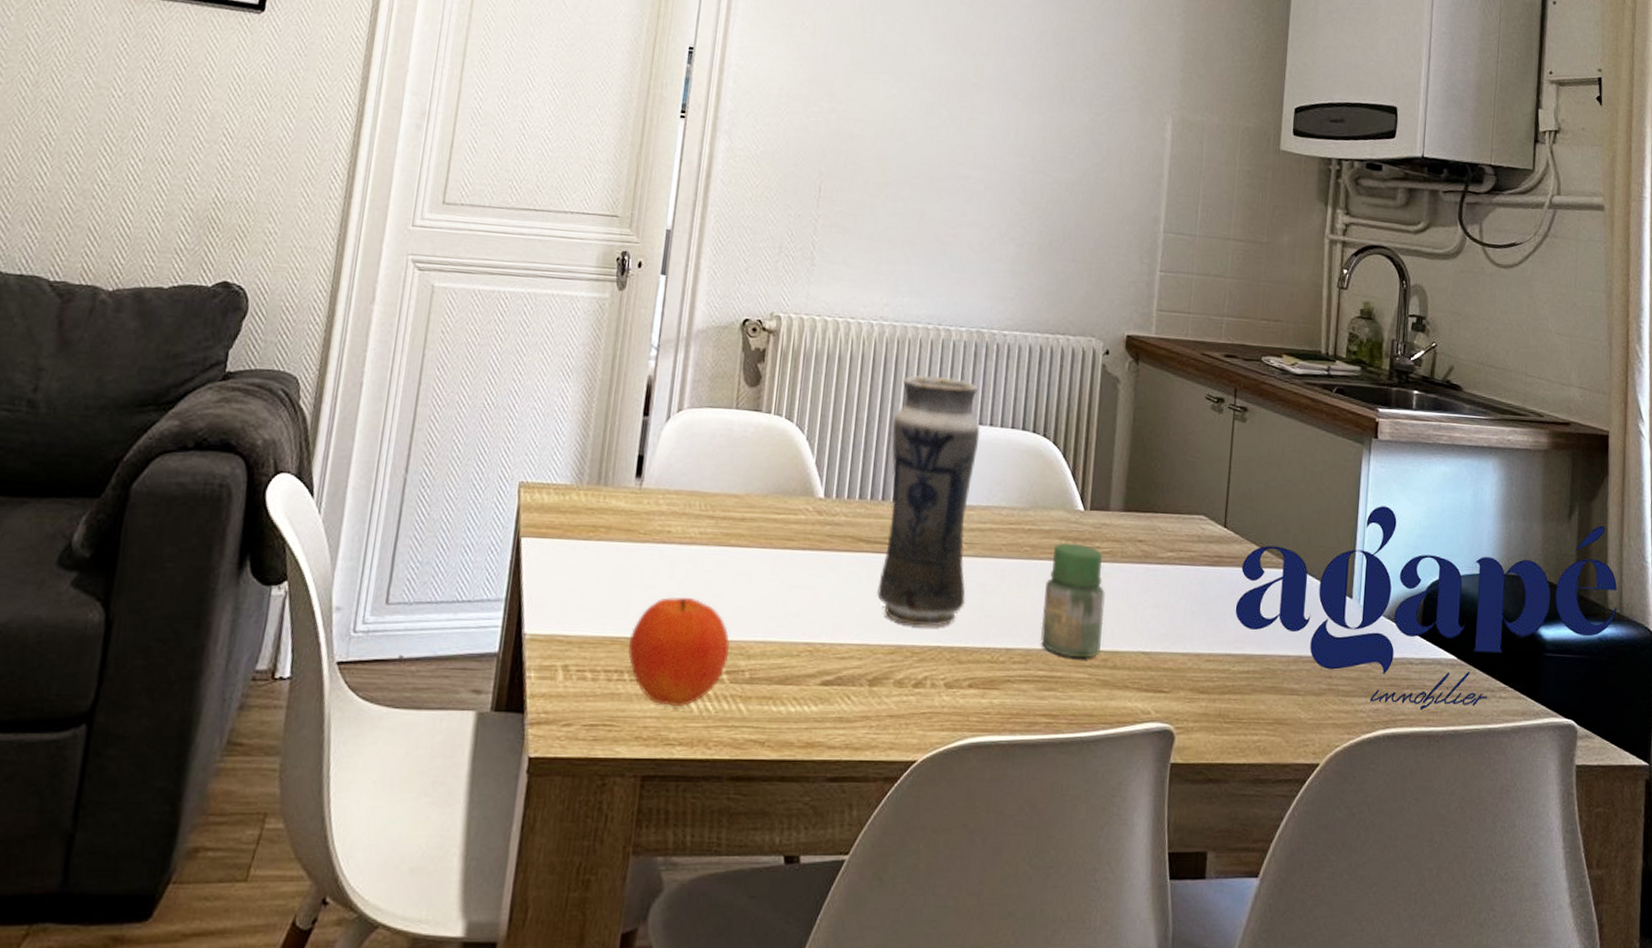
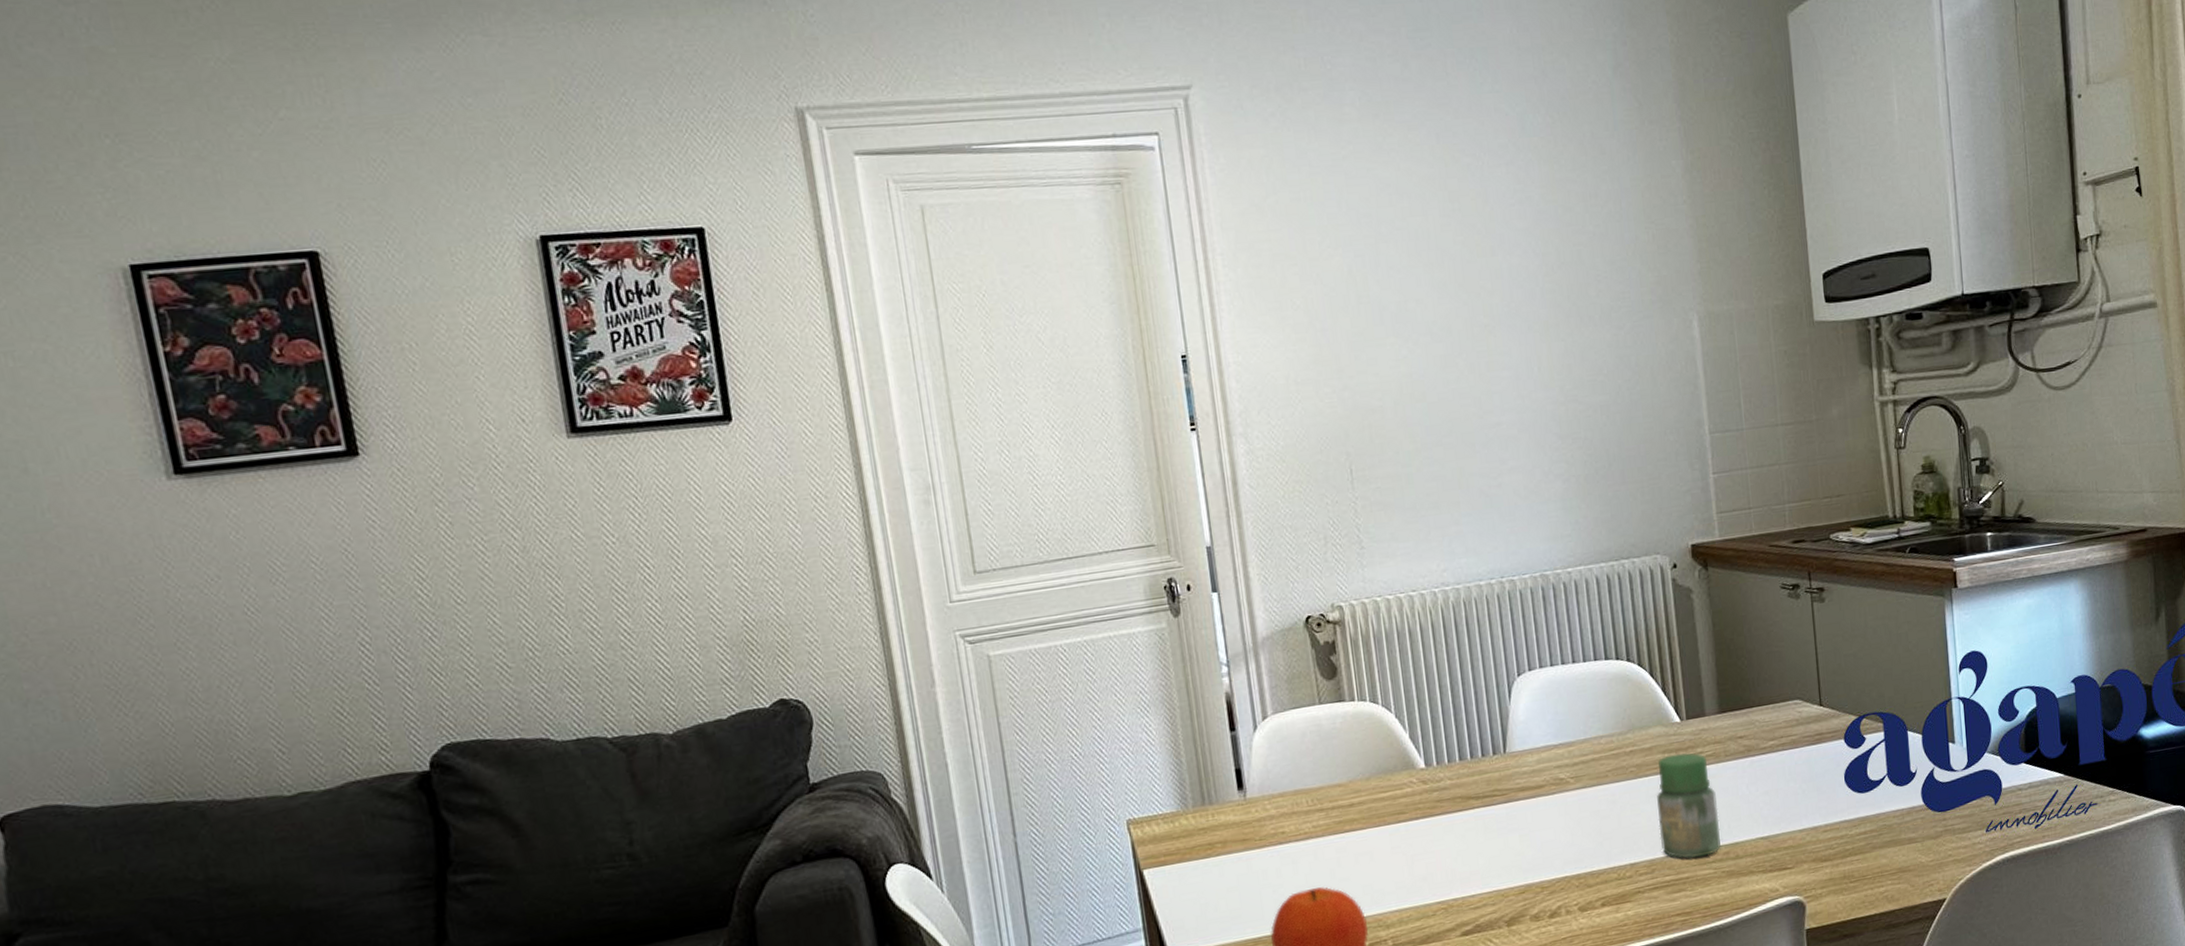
vase: present [876,374,980,627] -> none [1476,625,1583,865]

